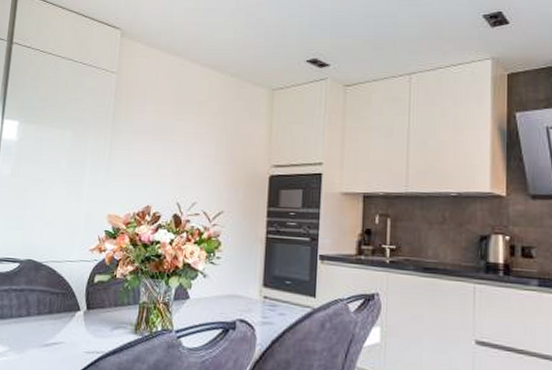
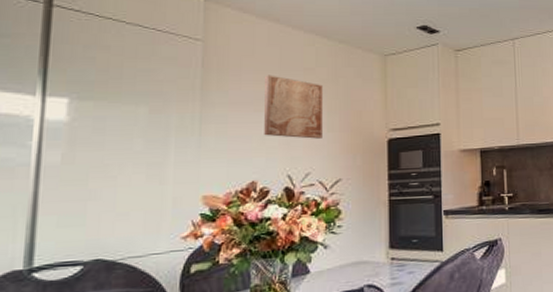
wall art: none [160,106,213,170] -> present [264,75,323,139]

